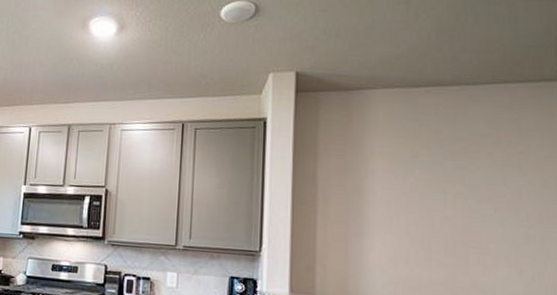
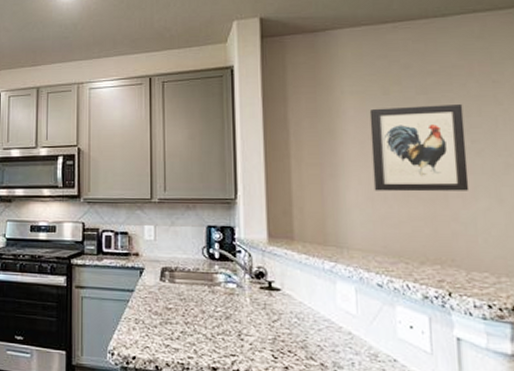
wall art: none [397,170,490,259] -> present [369,105,470,192]

